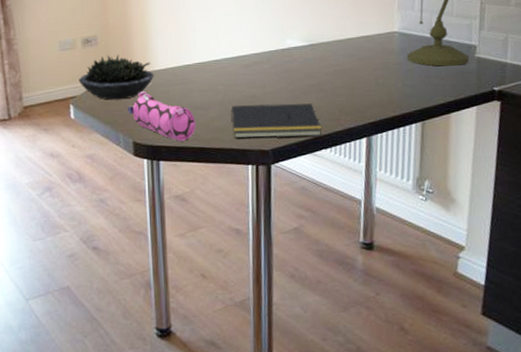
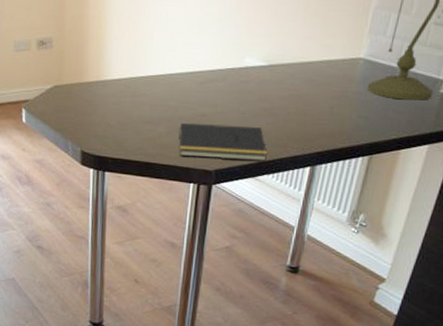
succulent plant: present [78,54,154,100] -> none [32,59,107,108]
pencil case: present [128,91,196,141] -> none [78,101,144,154]

